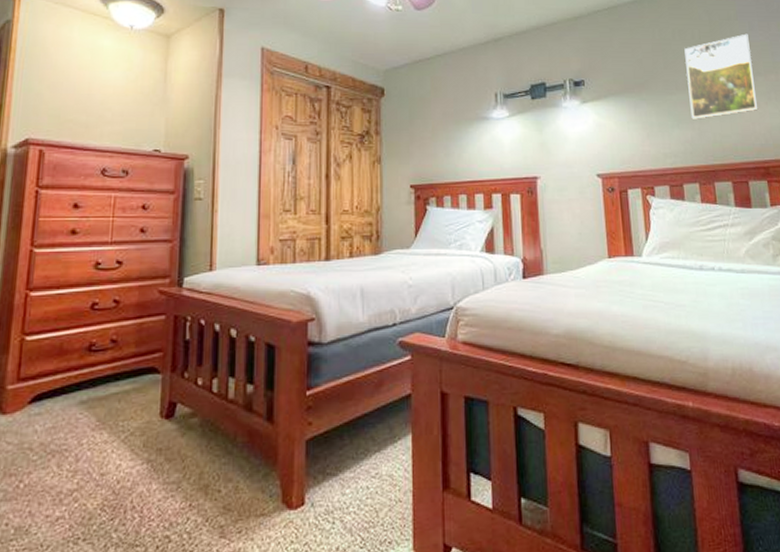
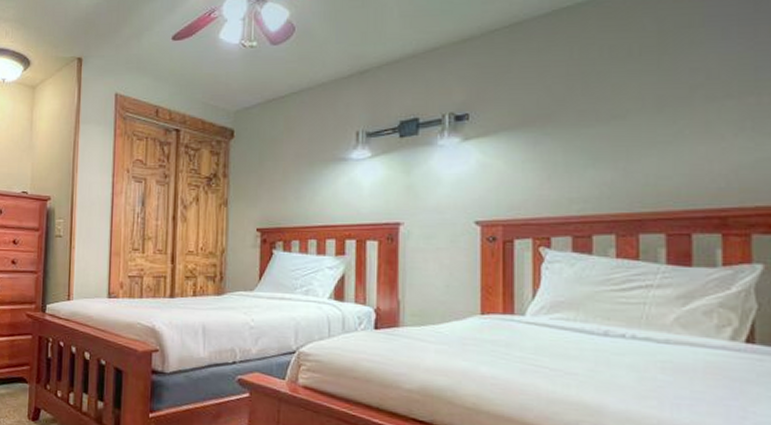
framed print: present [684,33,757,119] -> none [614,44,719,157]

